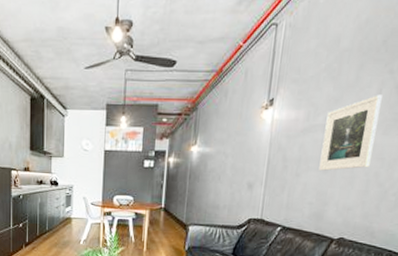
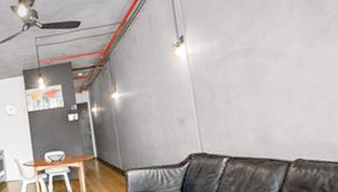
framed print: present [319,94,382,171] -> none [242,11,305,94]

